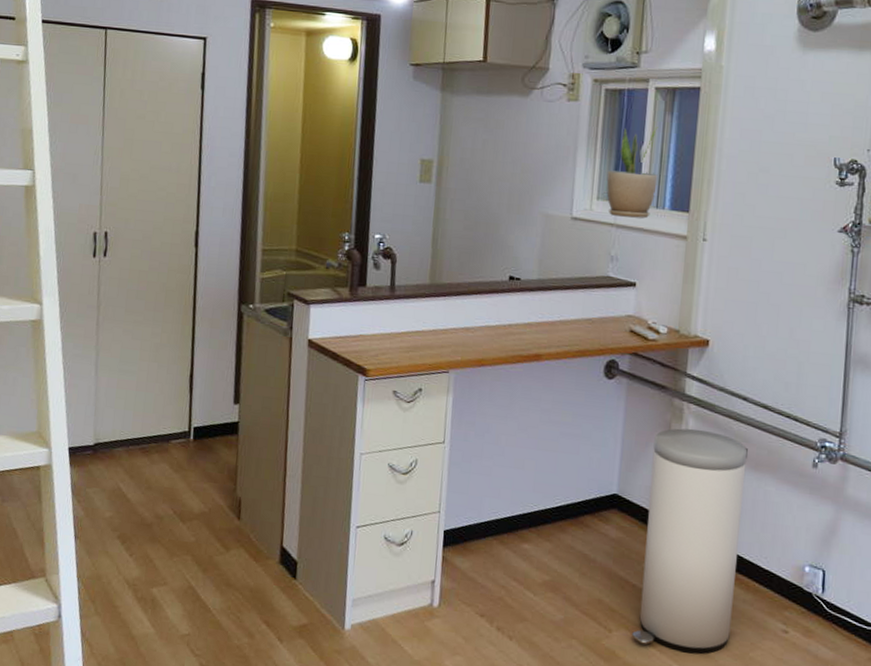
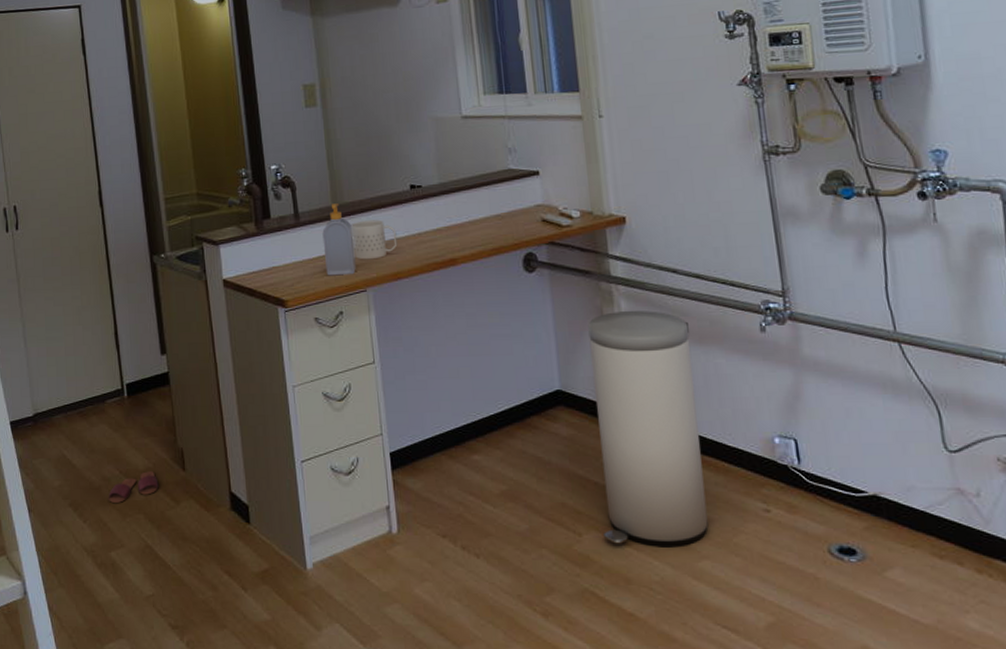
slippers: none [158,515,212,543] -> present [109,471,159,504]
soap bottle: none [412,282,446,355] -> present [322,203,357,276]
mug: none [442,303,488,343] -> present [351,219,398,260]
potted plant: present [606,127,658,219] -> none [489,13,542,108]

